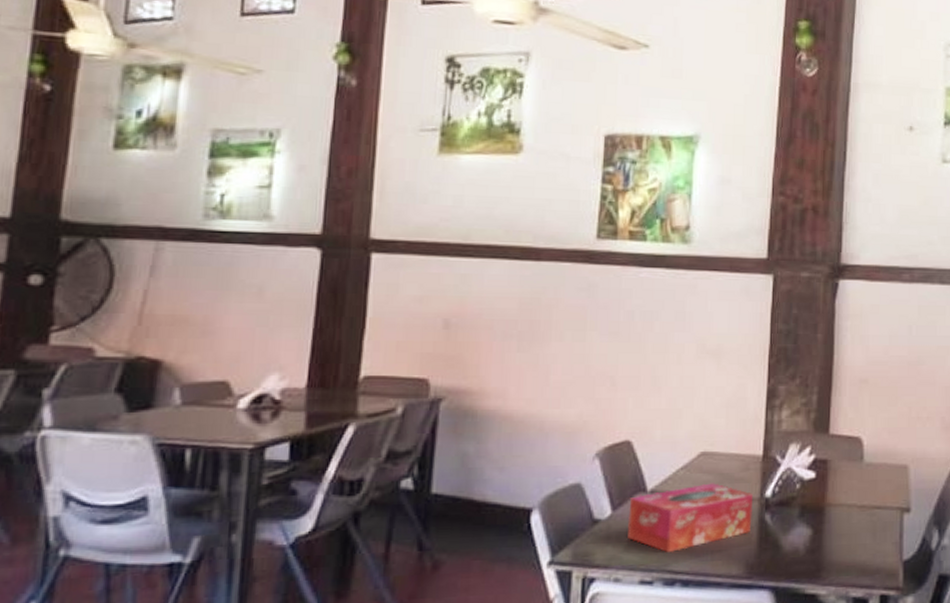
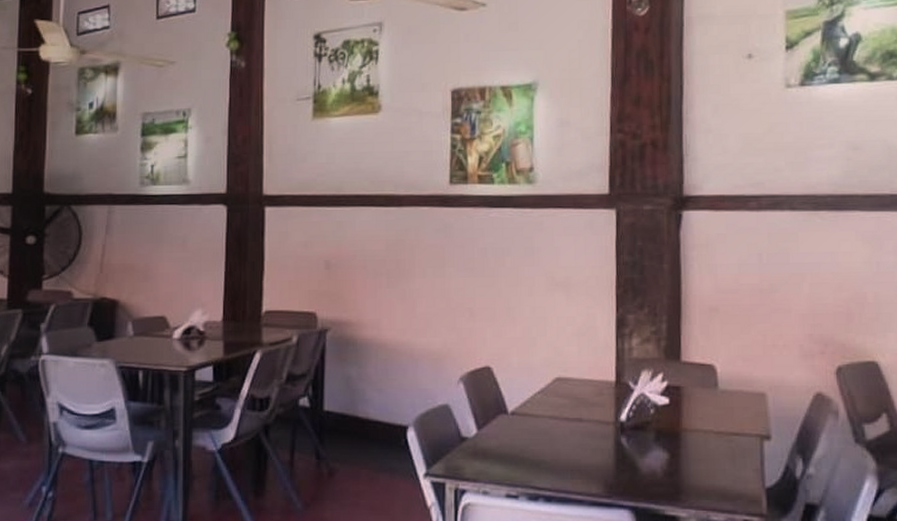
tissue box: present [628,483,752,552] -> none [492,406,608,469]

